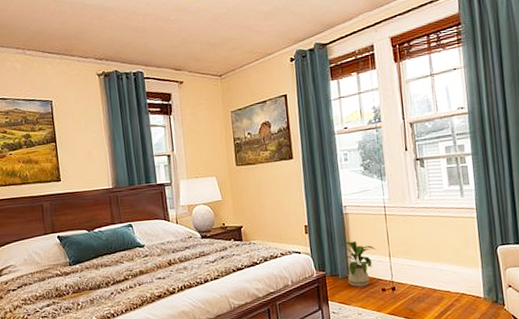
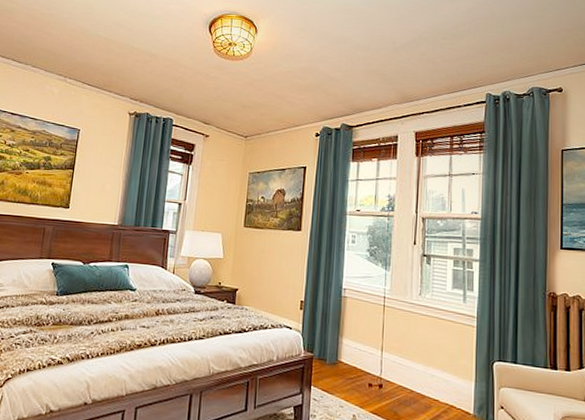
house plant: present [340,241,376,287] -> none [332,326,369,377]

